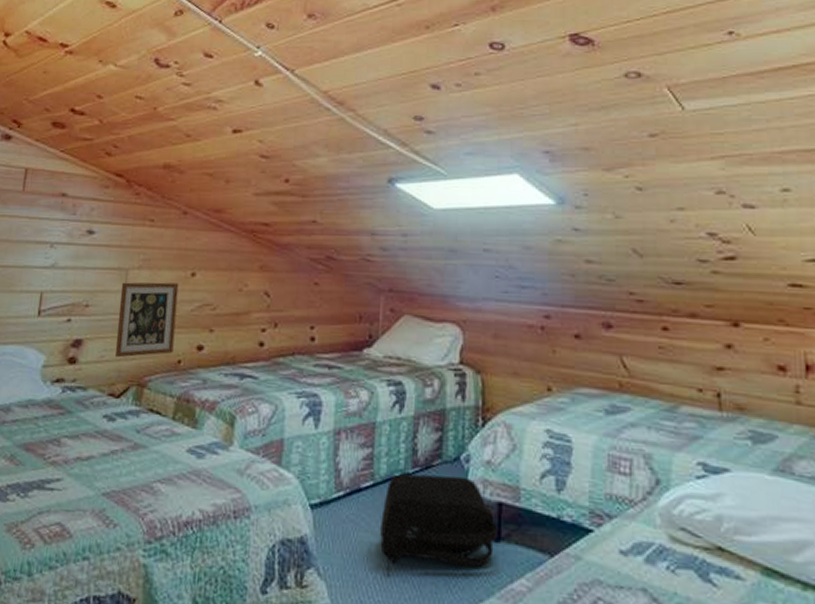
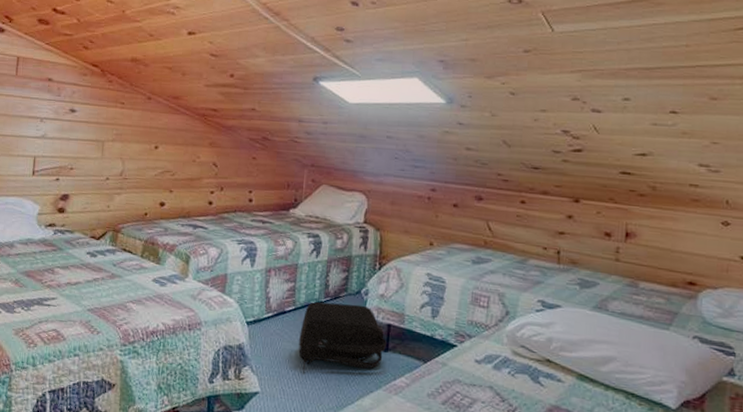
picture frame: present [114,282,179,358] -> none [95,151,145,210]

